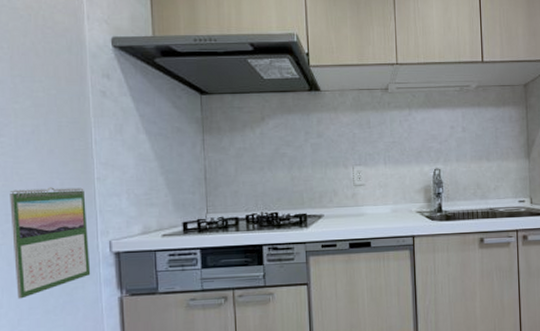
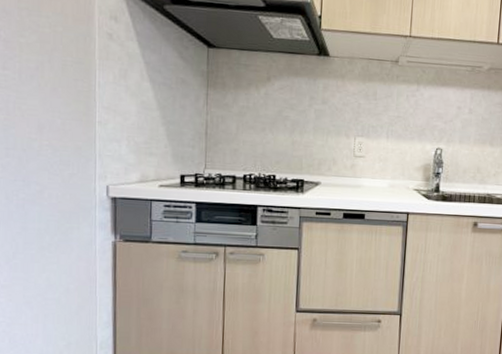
calendar: present [9,187,91,299] -> none [10,124,87,233]

